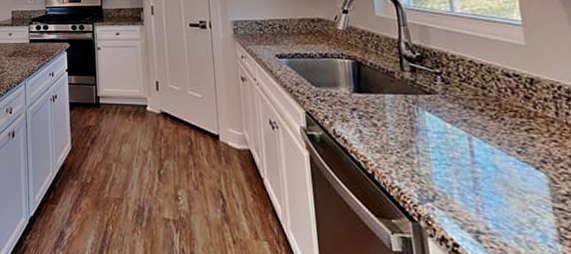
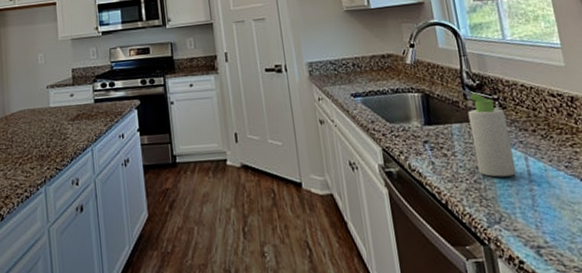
bottle: none [394,59,456,155] -> present [458,88,516,177]

